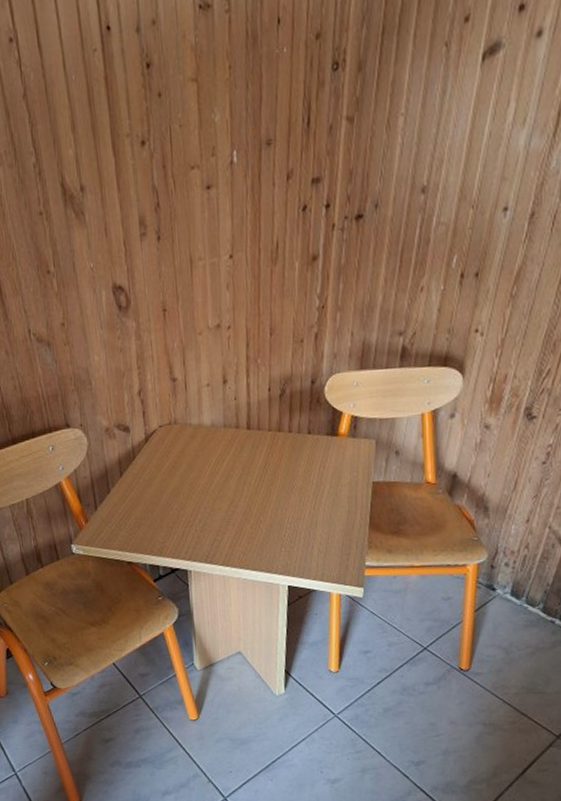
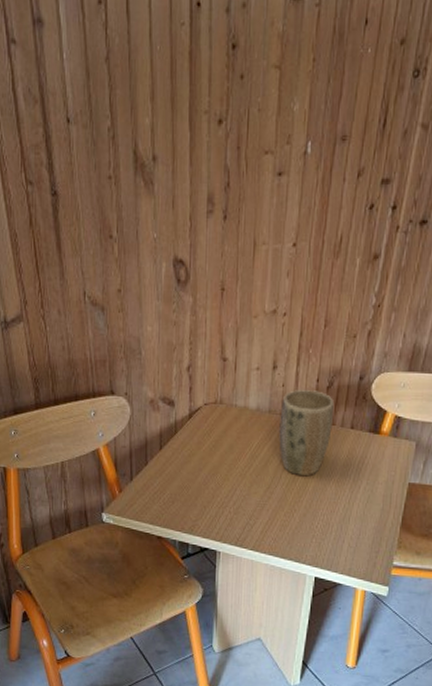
plant pot: none [235,400,290,487] -> present [279,390,335,477]

